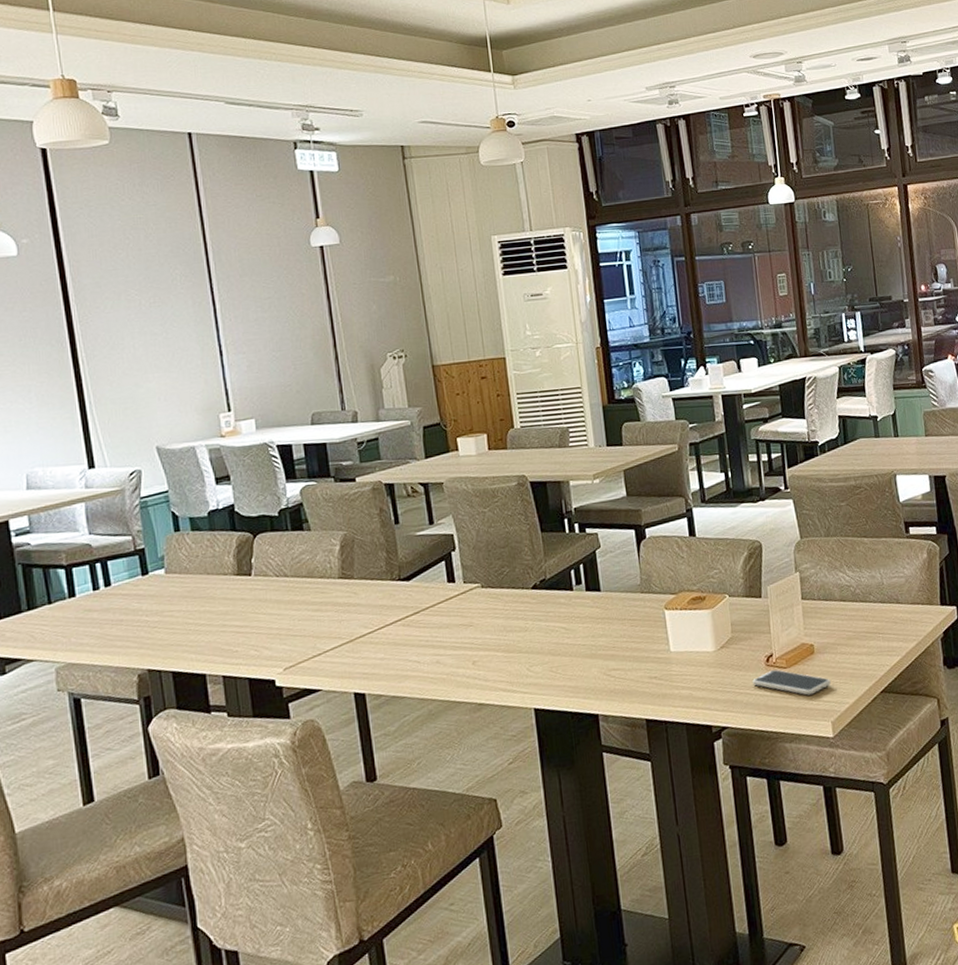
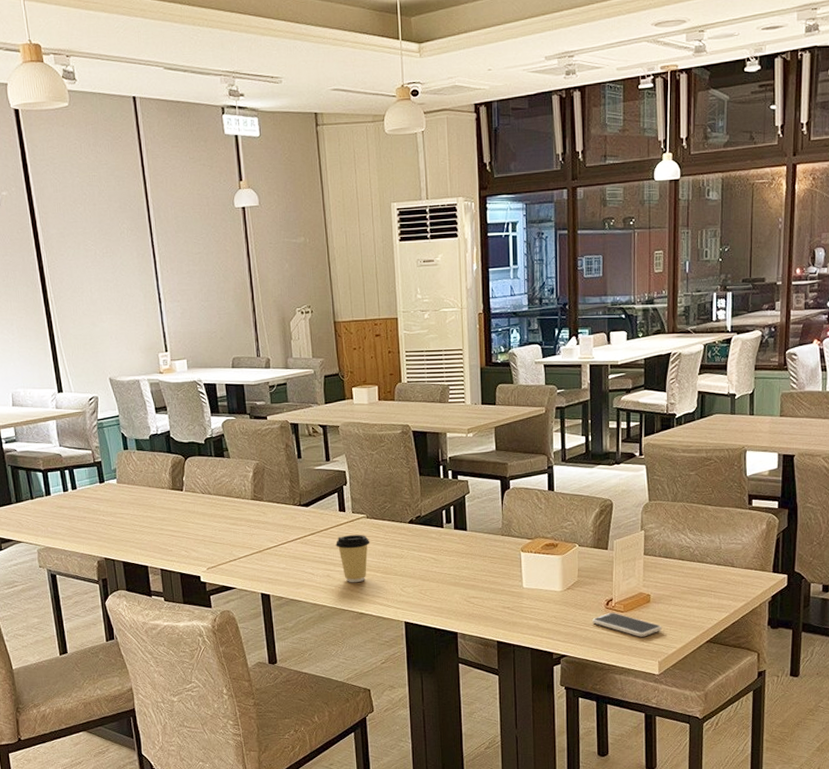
coffee cup: none [445,608,487,668] -> present [336,534,370,583]

